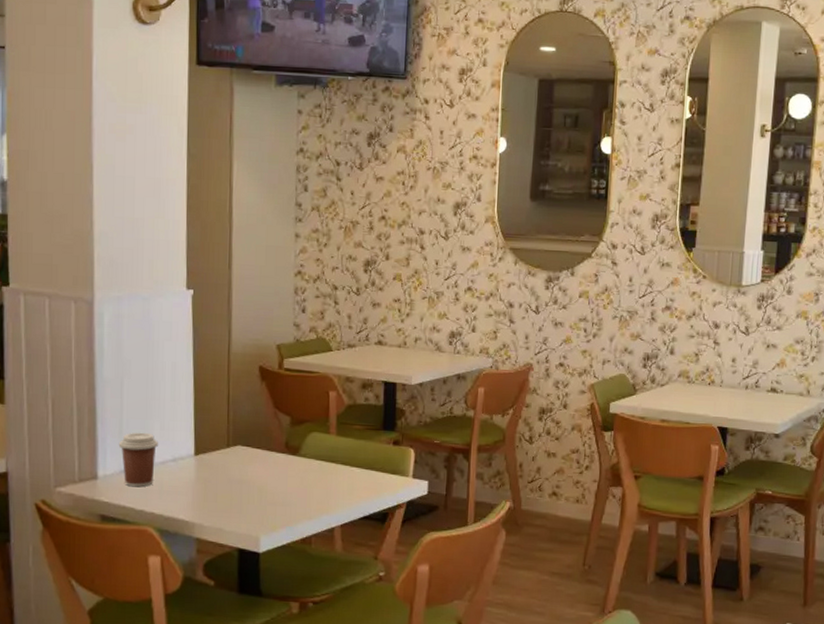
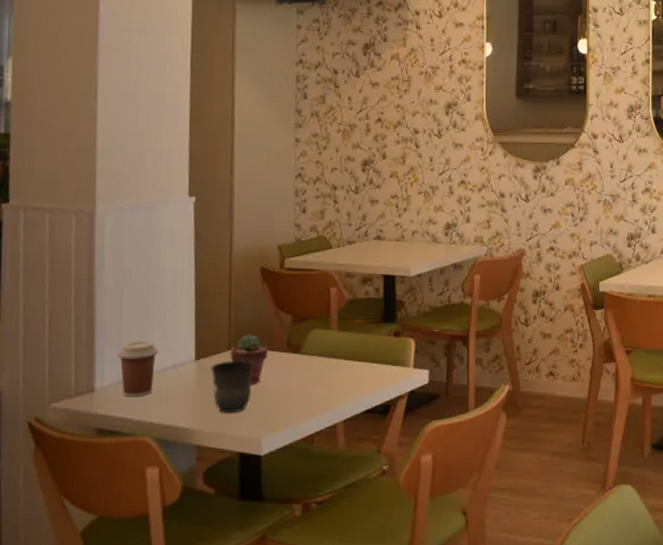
mug: none [210,458,253,510] -> present [211,360,255,413]
potted succulent: none [229,433,266,483] -> present [230,334,268,384]

